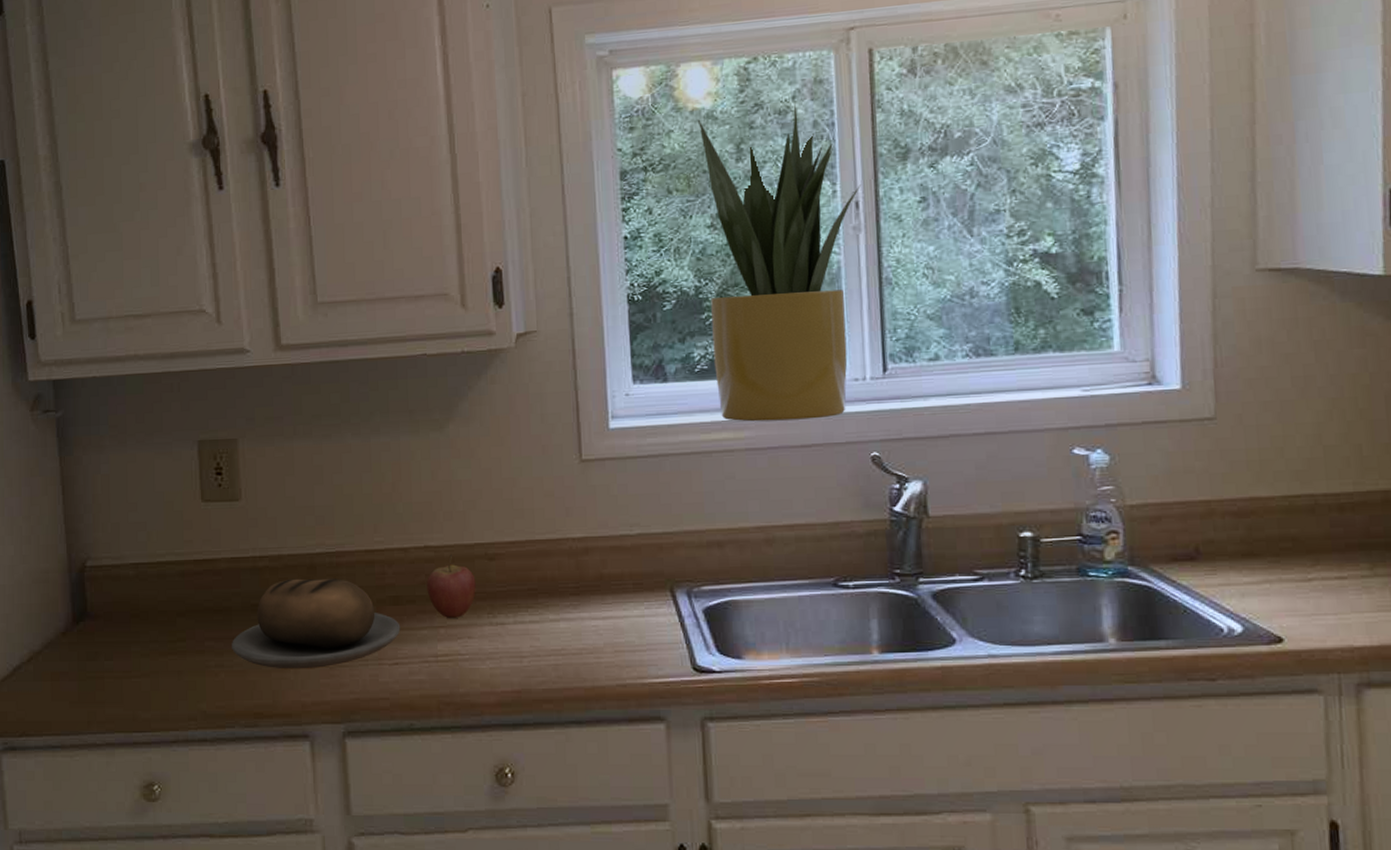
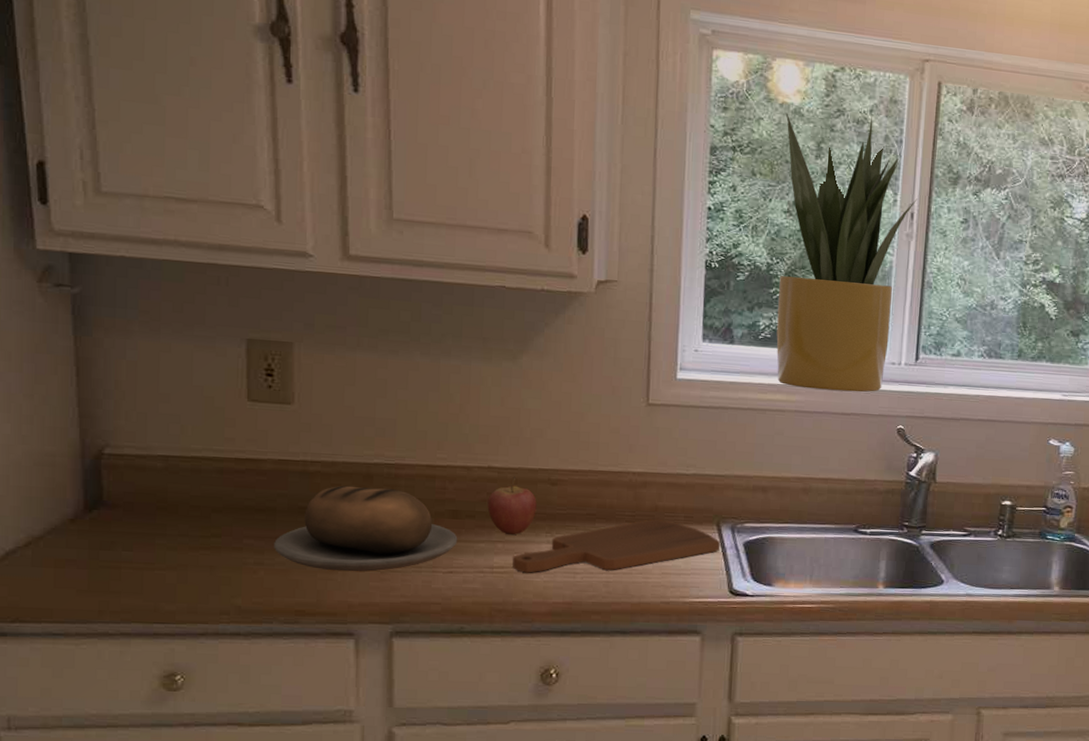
cutting board: none [455,588,677,660] -> present [512,518,721,573]

